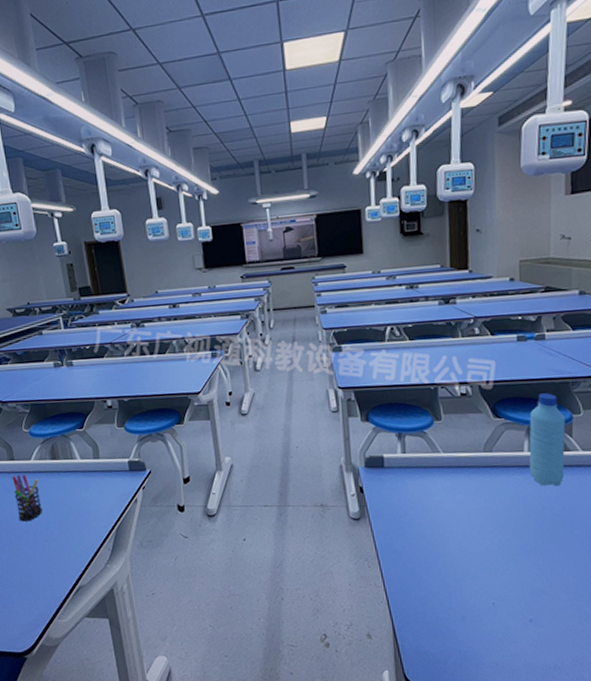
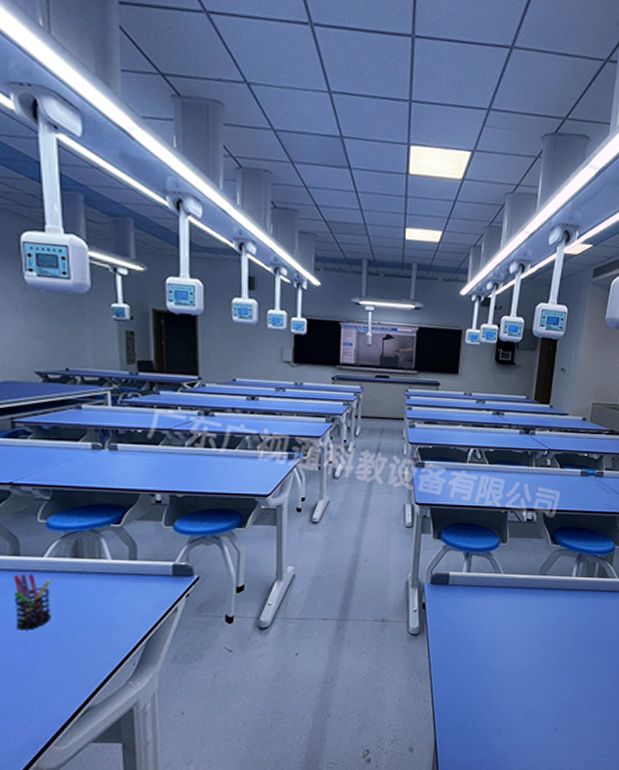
water bottle: present [529,393,566,487] -> none [574,525,609,609]

